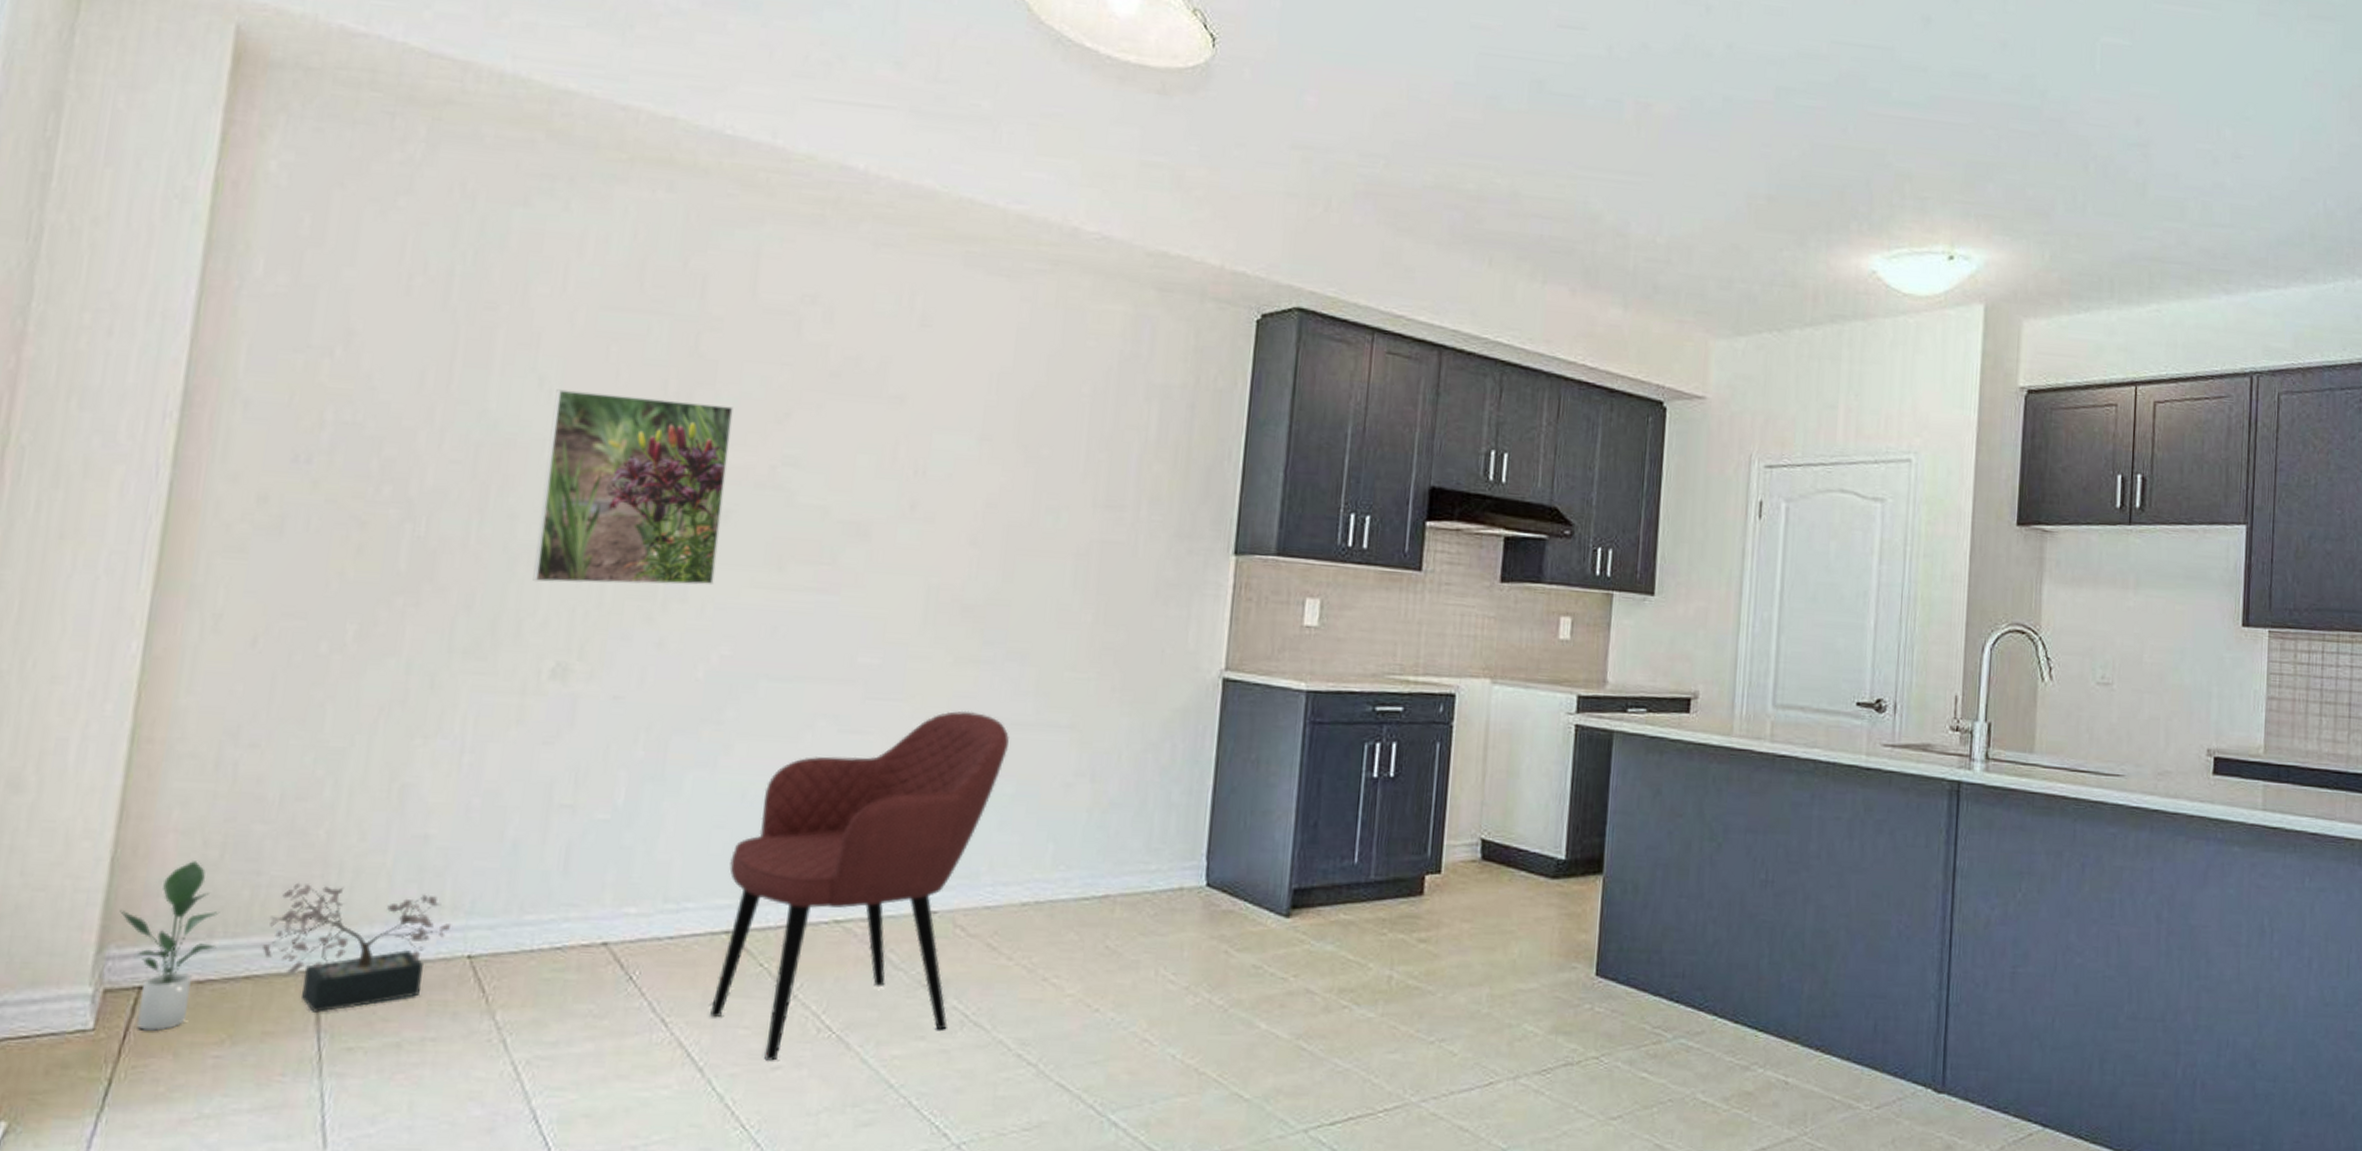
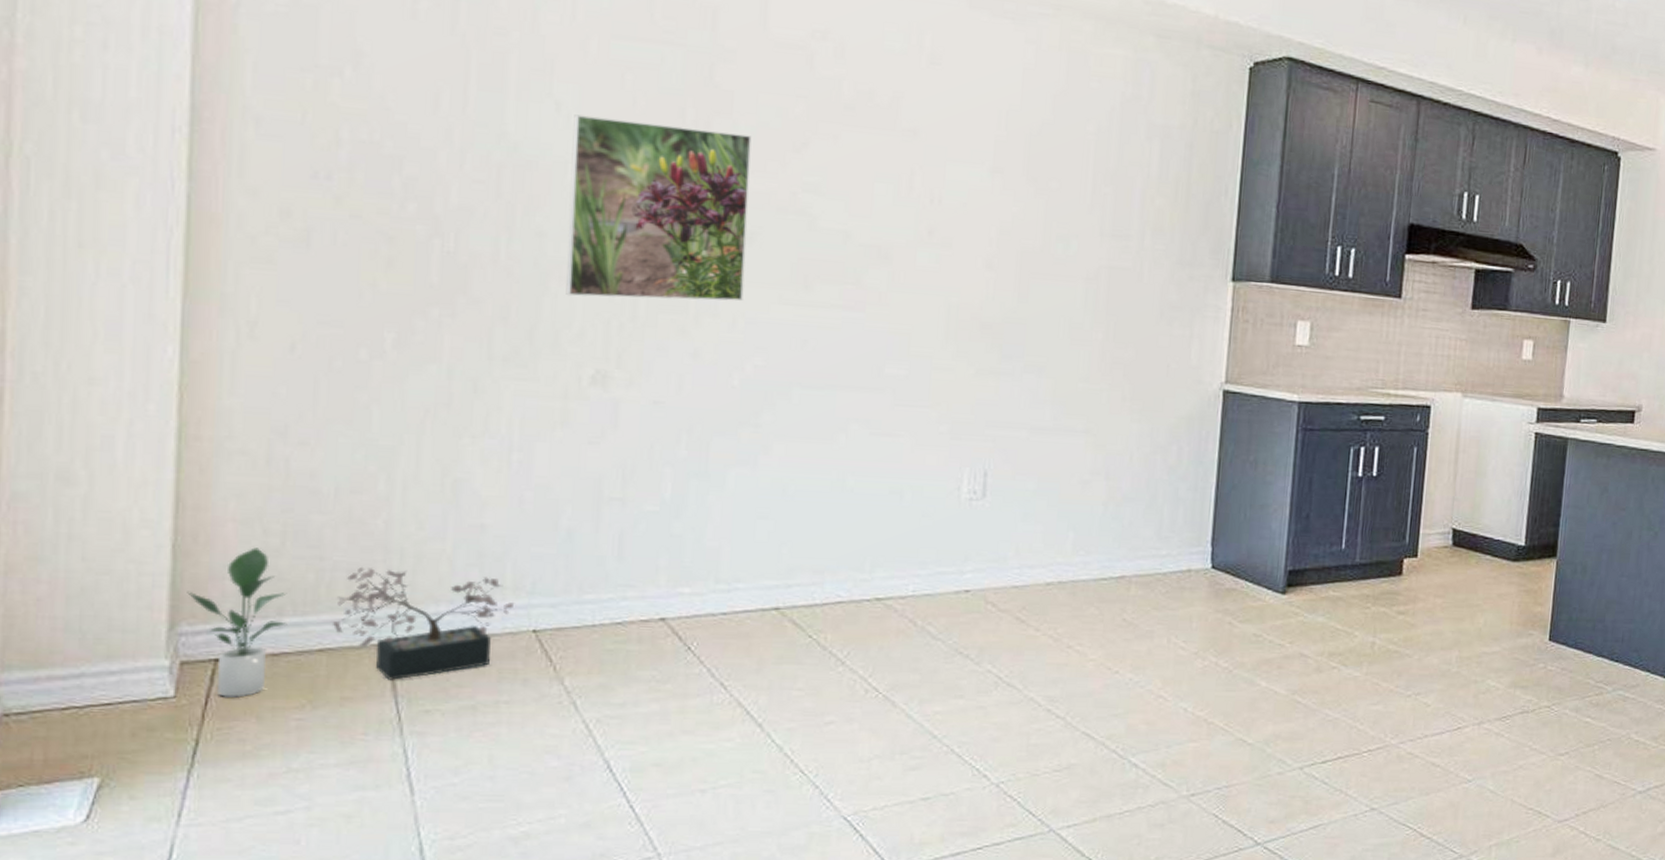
chair: present [710,710,1009,1062] -> none [766,416,1029,718]

